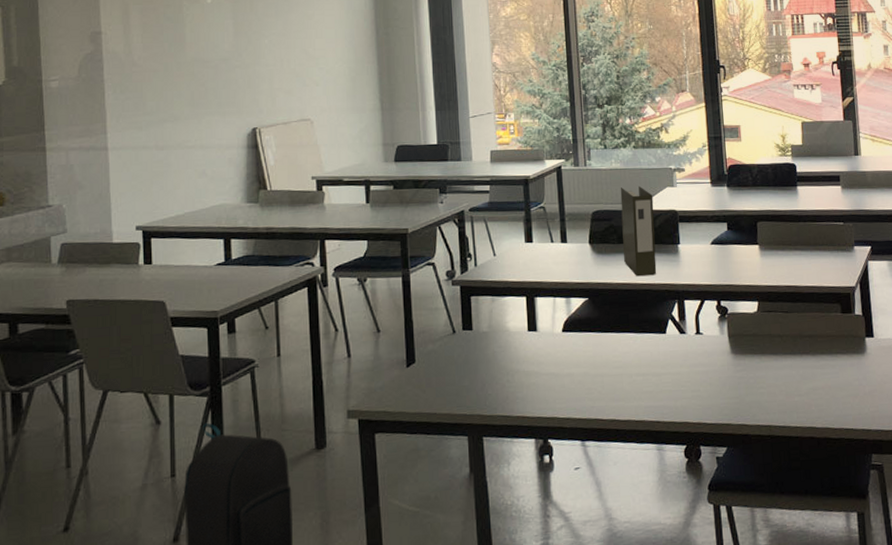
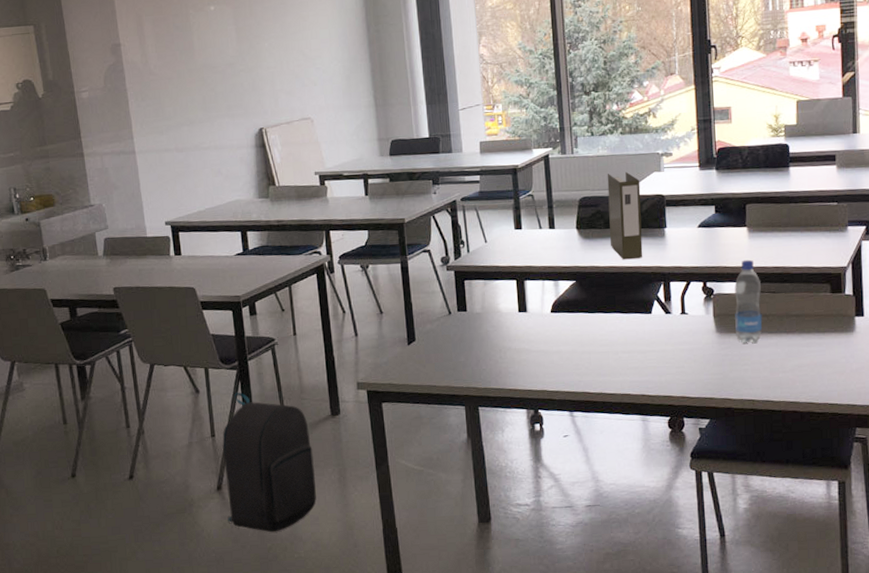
bottle: none [748,278,777,366] -> present [734,259,763,345]

